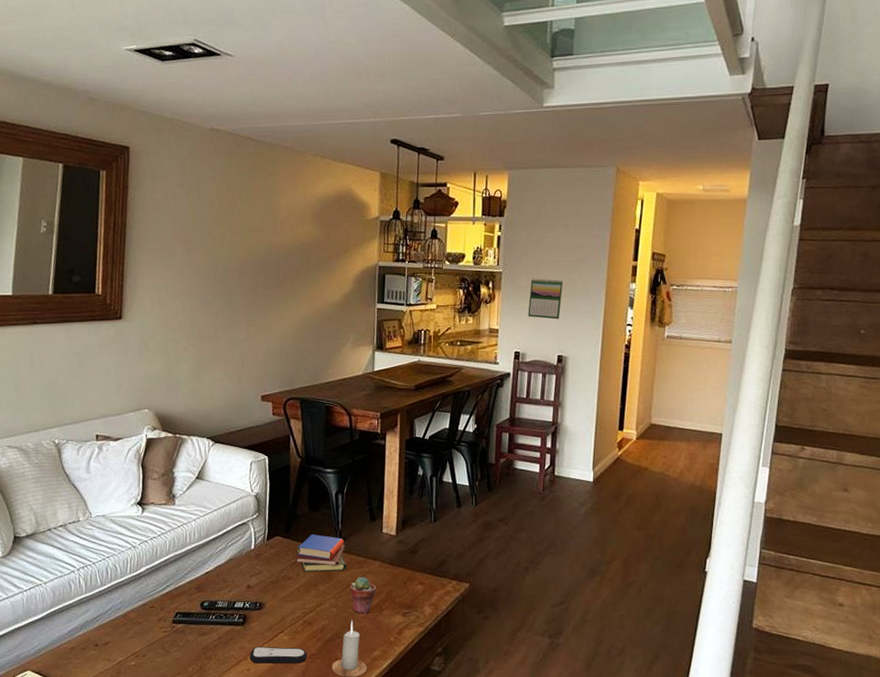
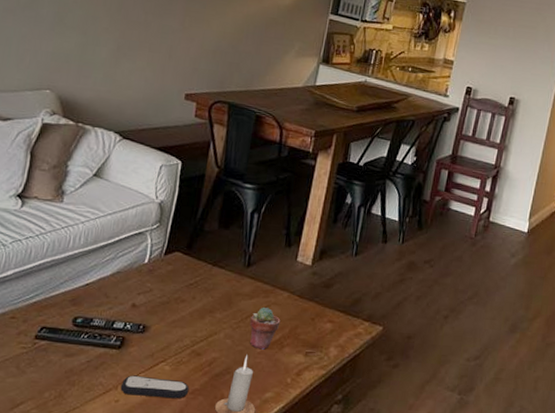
book: present [295,534,347,572] -> none [193,254,253,299]
calendar: present [528,278,564,320] -> none [485,14,527,60]

